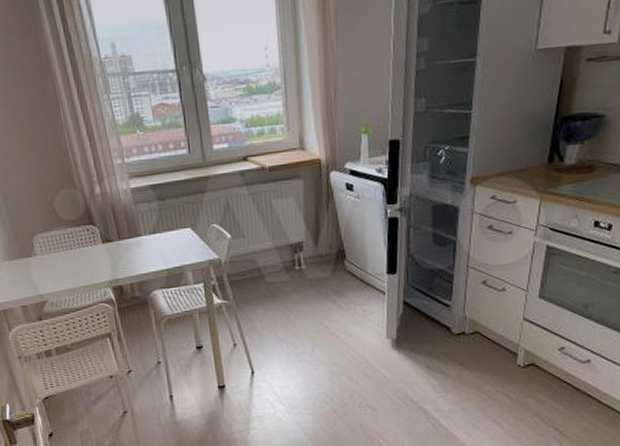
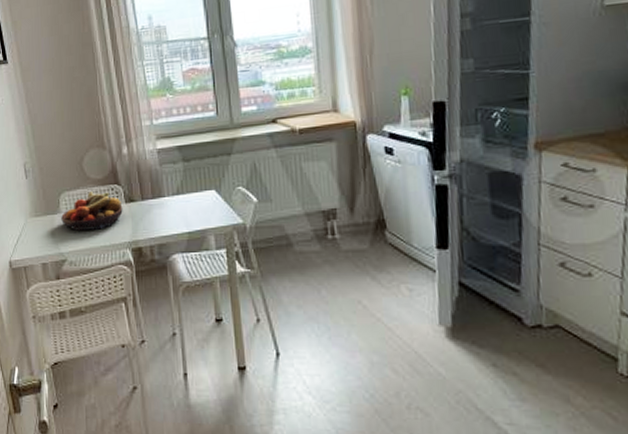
fruit bowl: none [37,233,101,273] -> present [61,192,123,231]

